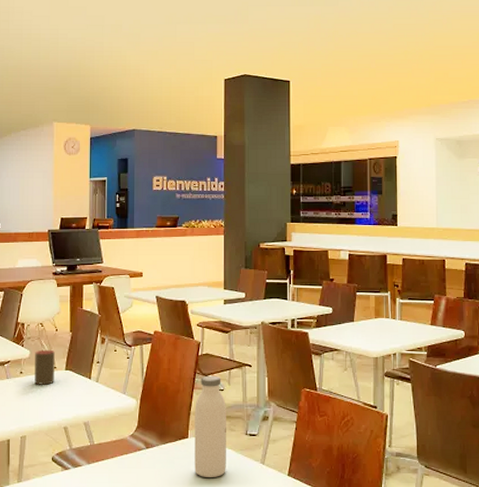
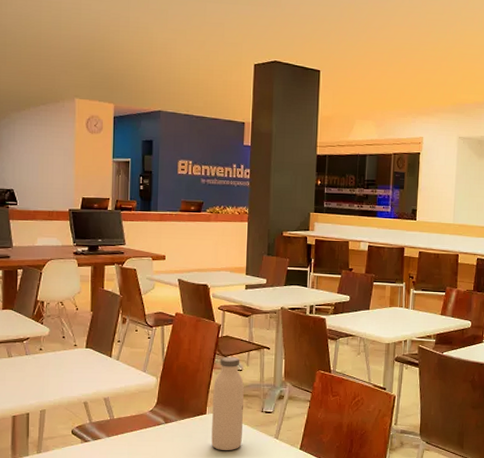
cup: present [34,349,55,385] -> none [54,327,75,362]

